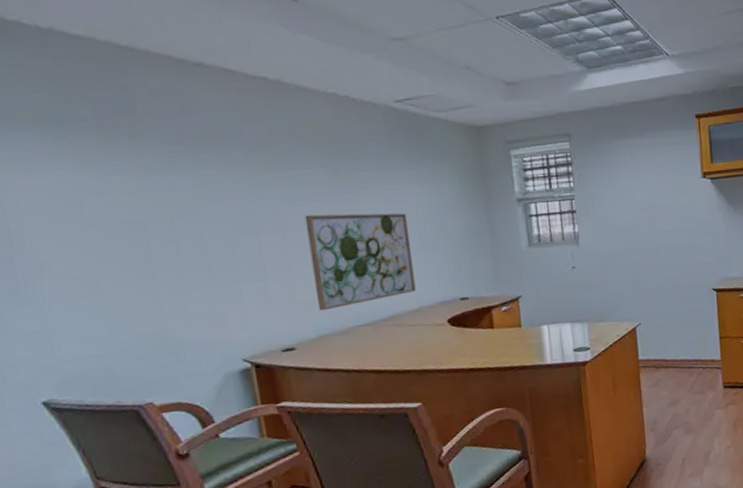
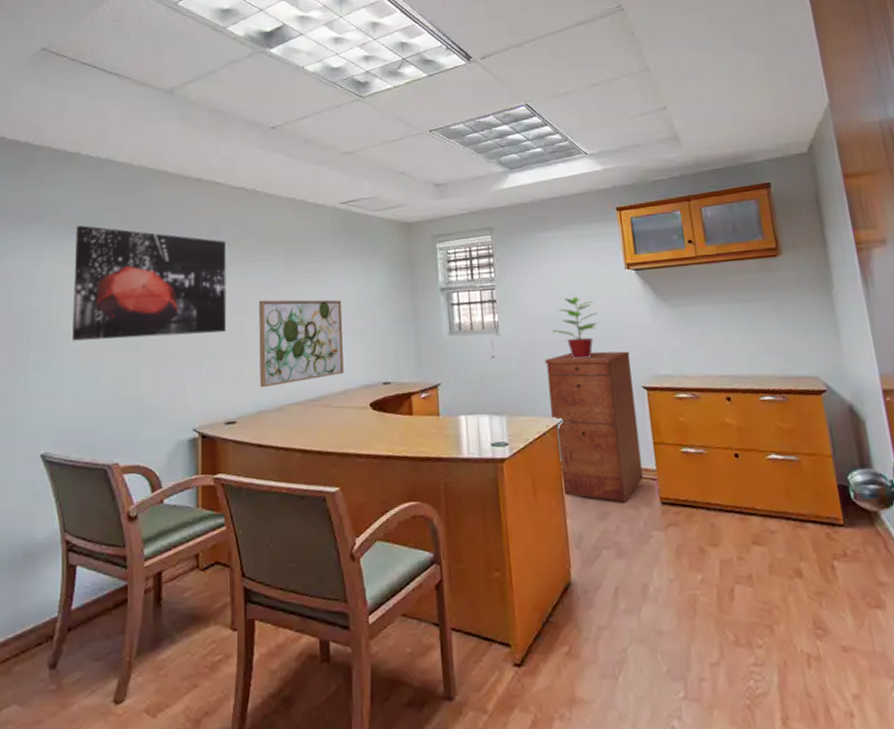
wall art: none [23,121,268,270] -> present [72,225,227,341]
filing cabinet: none [624,257,710,390] -> present [545,351,644,503]
potted plant: none [632,204,675,267] -> present [553,295,598,360]

